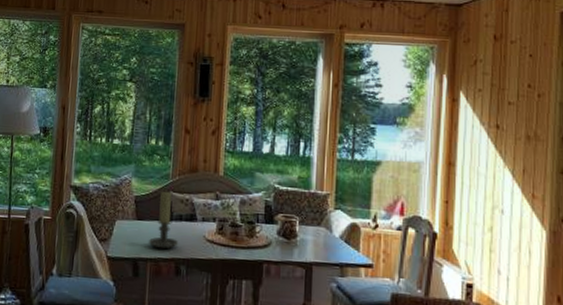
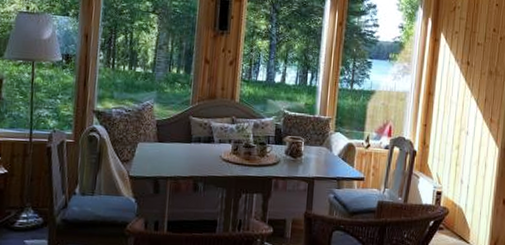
candle holder: present [148,191,179,250] -> none [168,115,197,169]

